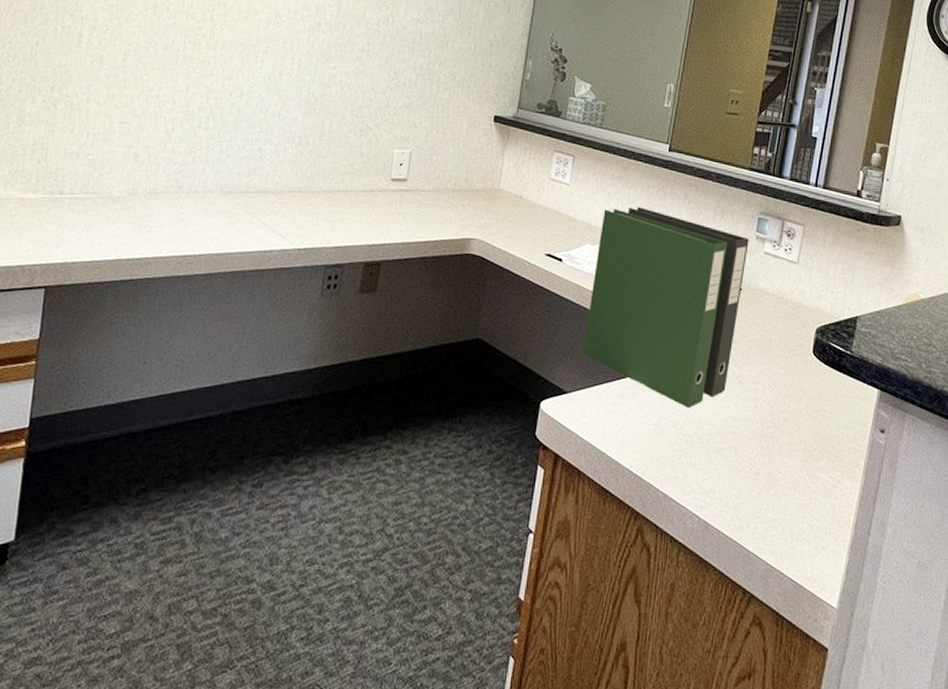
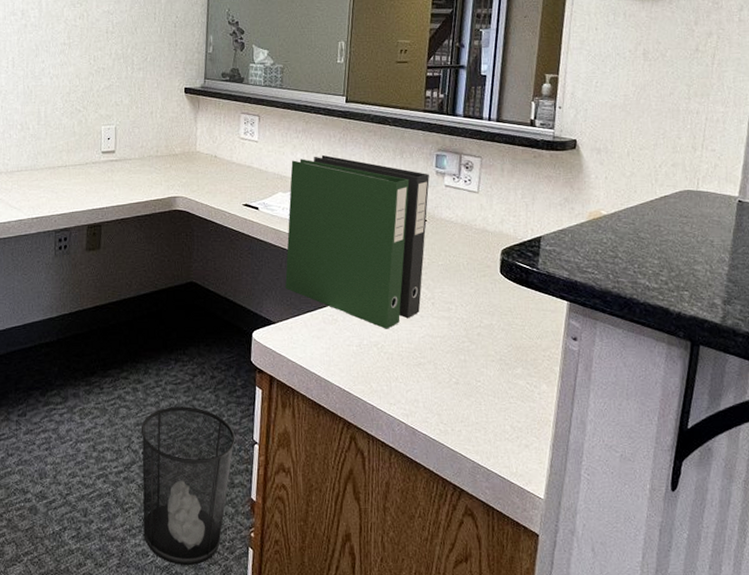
waste bin: none [387,484,508,676] -> present [140,406,235,565]

